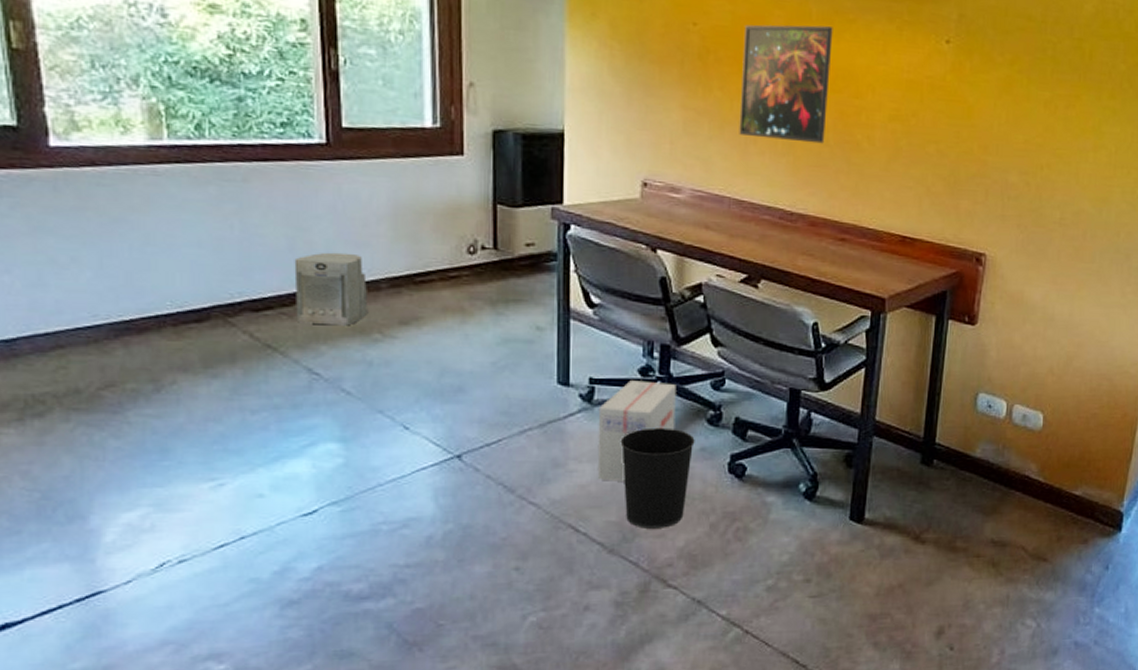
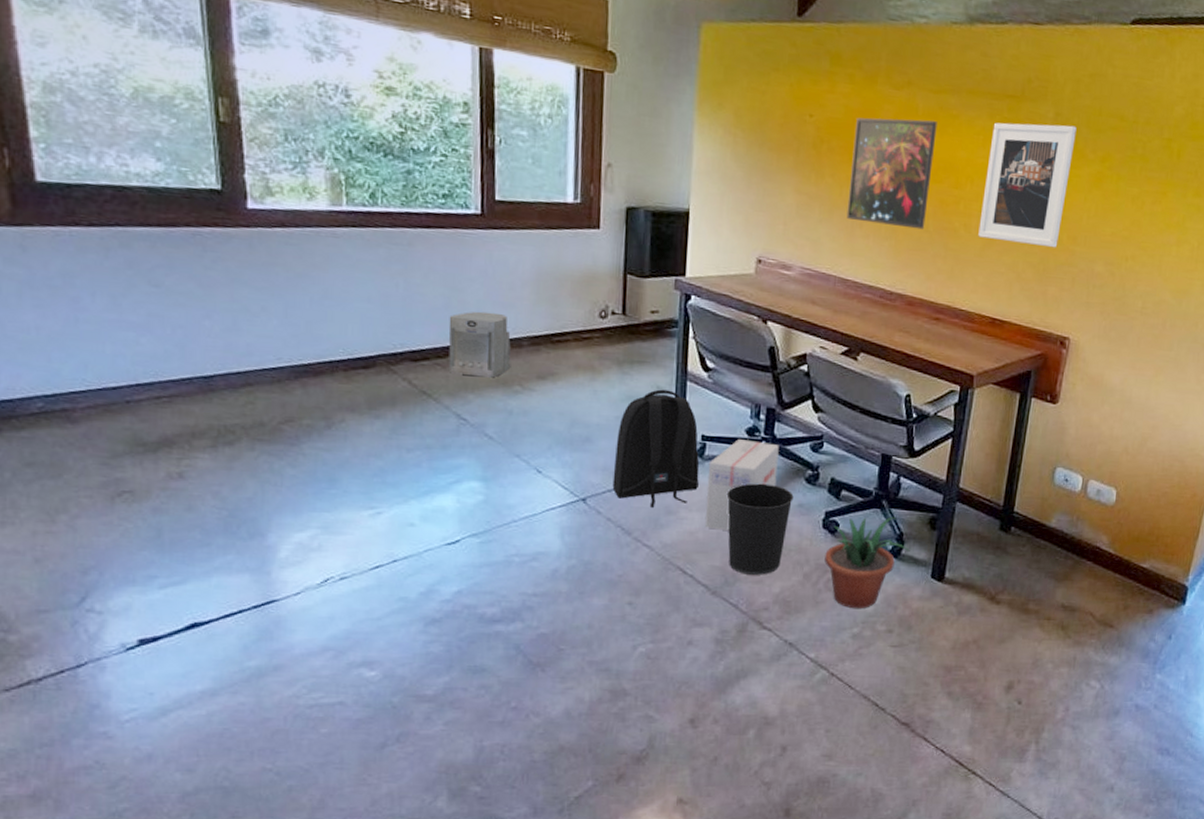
backpack: none [491,330,589,461] -> present [612,389,700,507]
potted plant: none [732,456,825,559] -> present [824,516,910,609]
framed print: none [883,26,982,159] -> present [978,122,1077,248]

